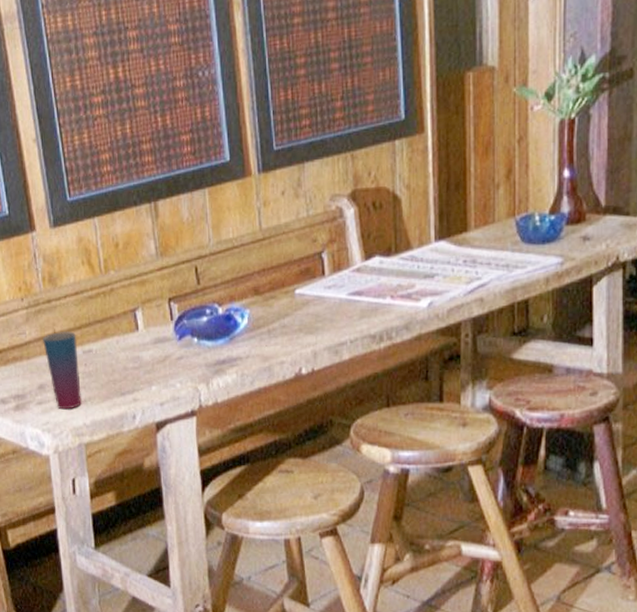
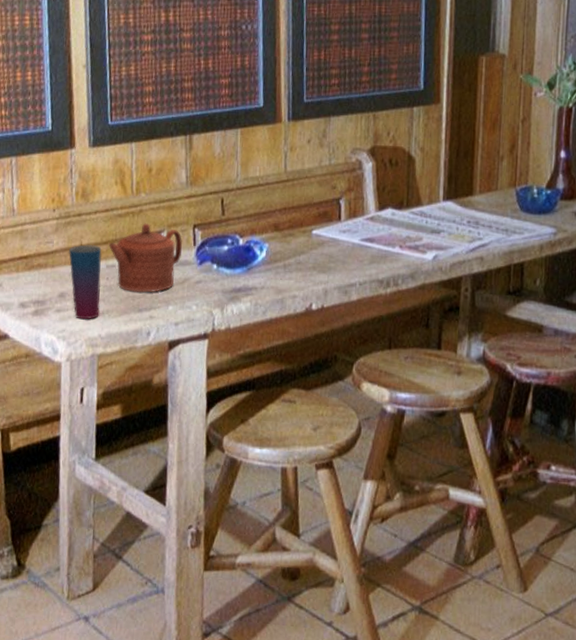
teapot: none [82,302,159,376] -> present [108,223,182,293]

